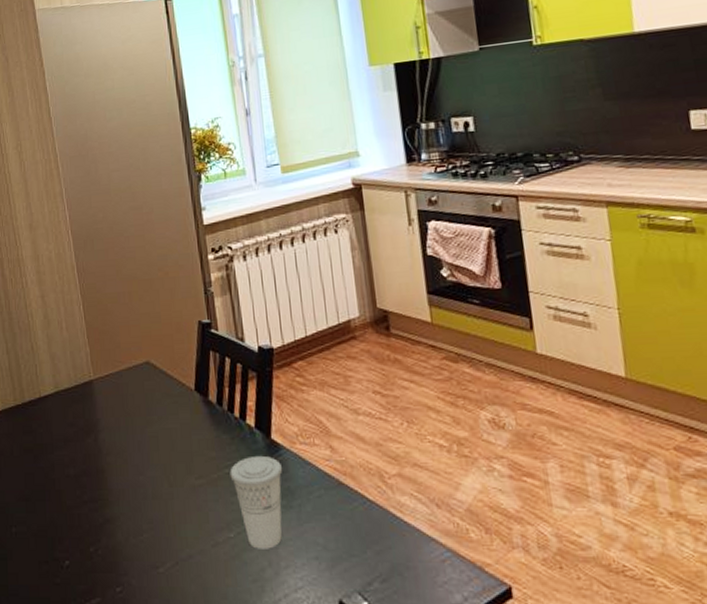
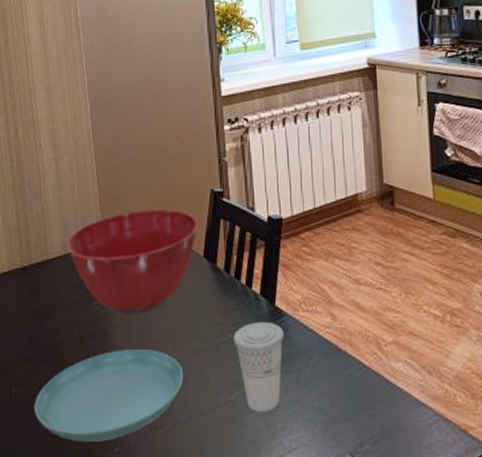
saucer: none [35,486,182,581] -> present [34,350,184,442]
mixing bowl: none [57,342,187,449] -> present [66,208,198,312]

